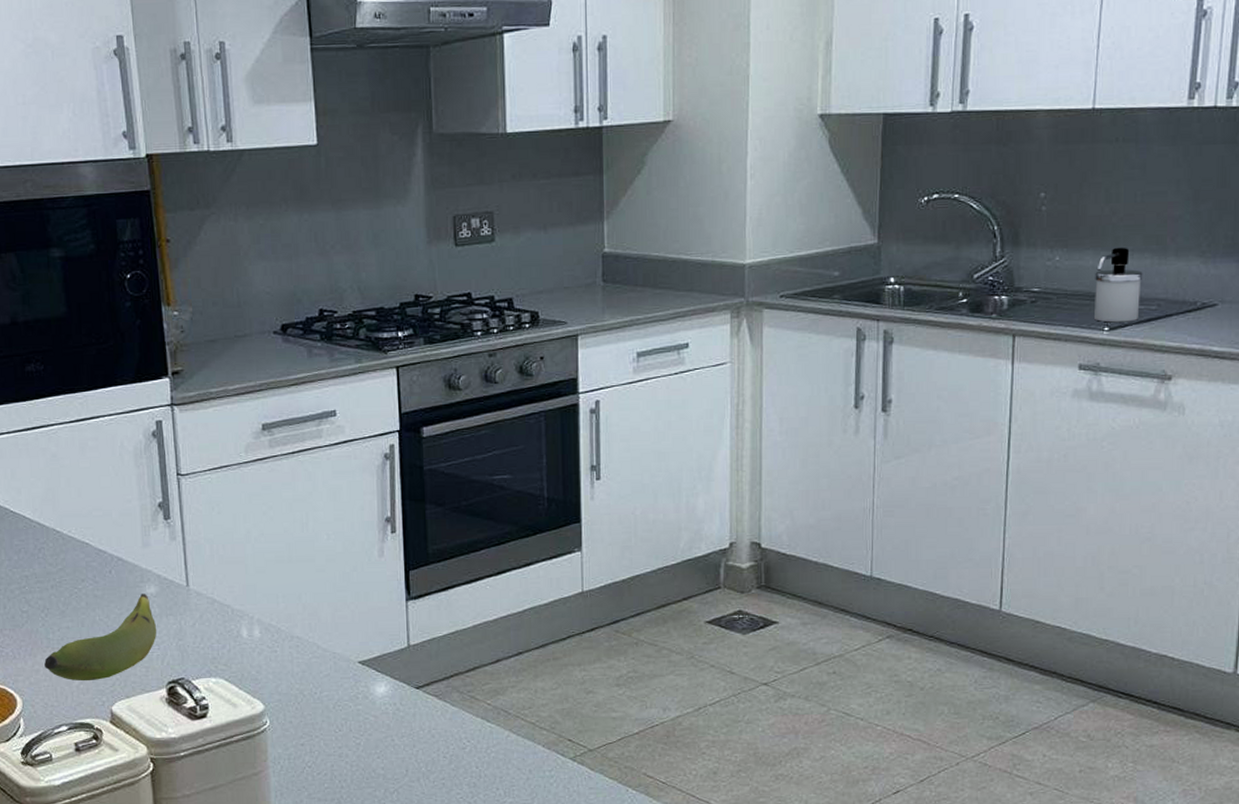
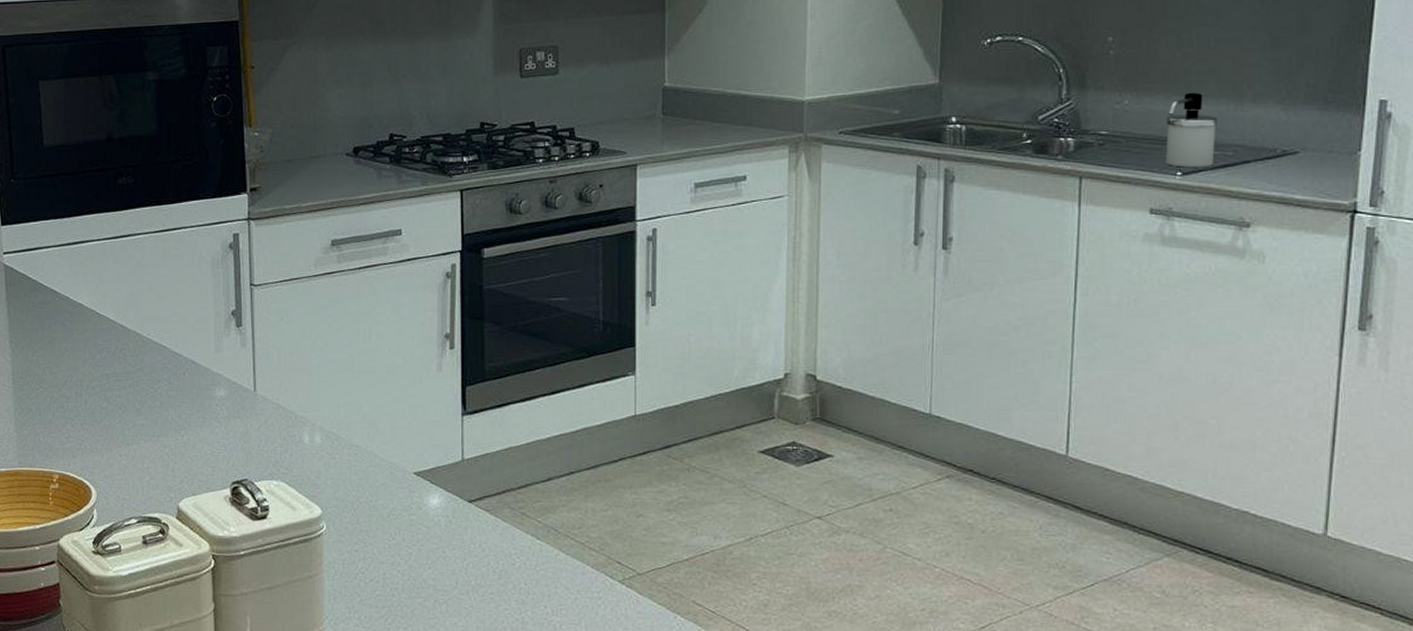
banana: present [44,594,157,682] -> none [119,396,225,478]

